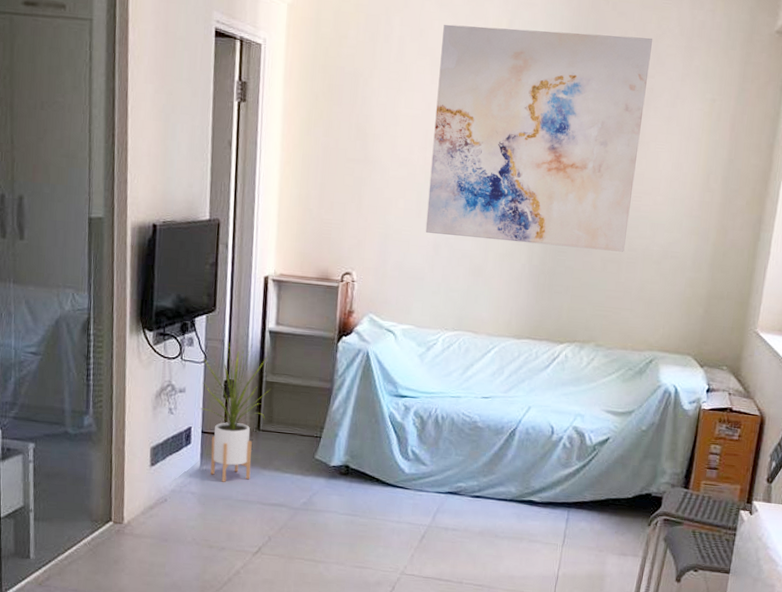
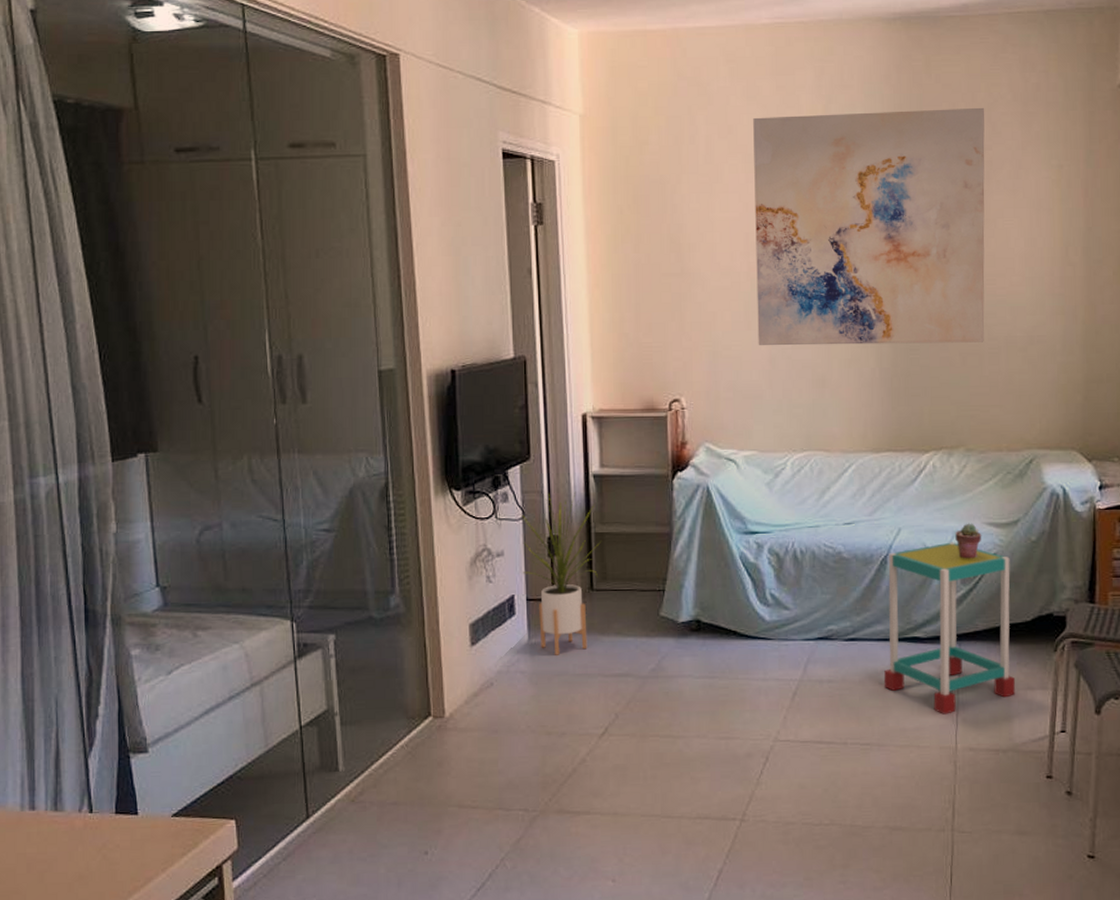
side table: none [499,423,621,568] -> present [883,542,1016,715]
potted succulent: none [576,408,600,440] -> present [955,523,982,559]

